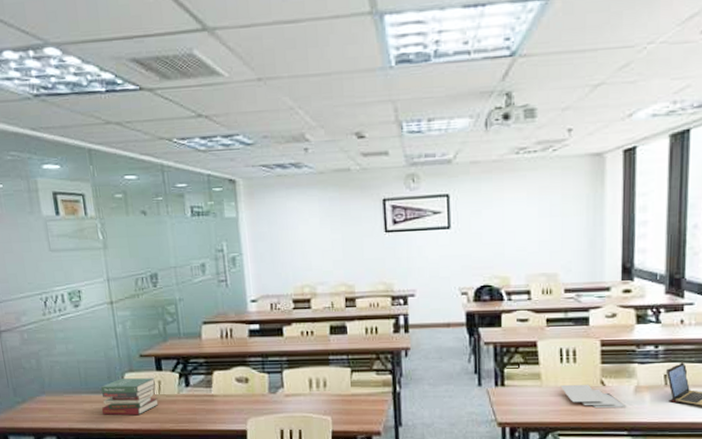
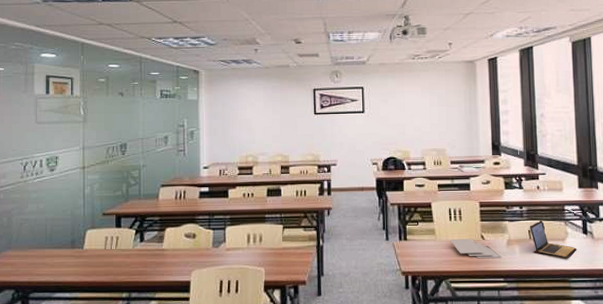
books: present [100,378,159,416] -> none [61,234,114,269]

